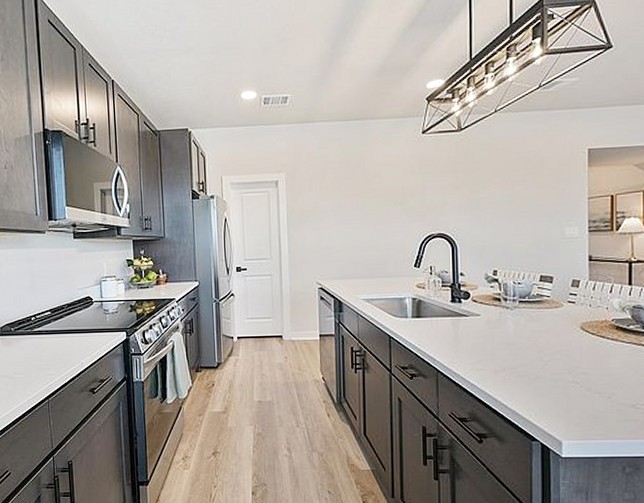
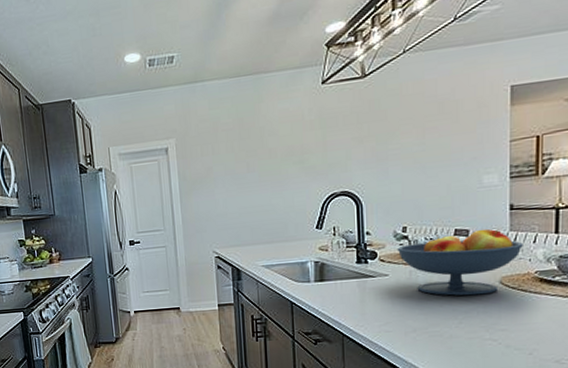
fruit bowl: none [488,277,601,339] -> present [397,229,523,296]

